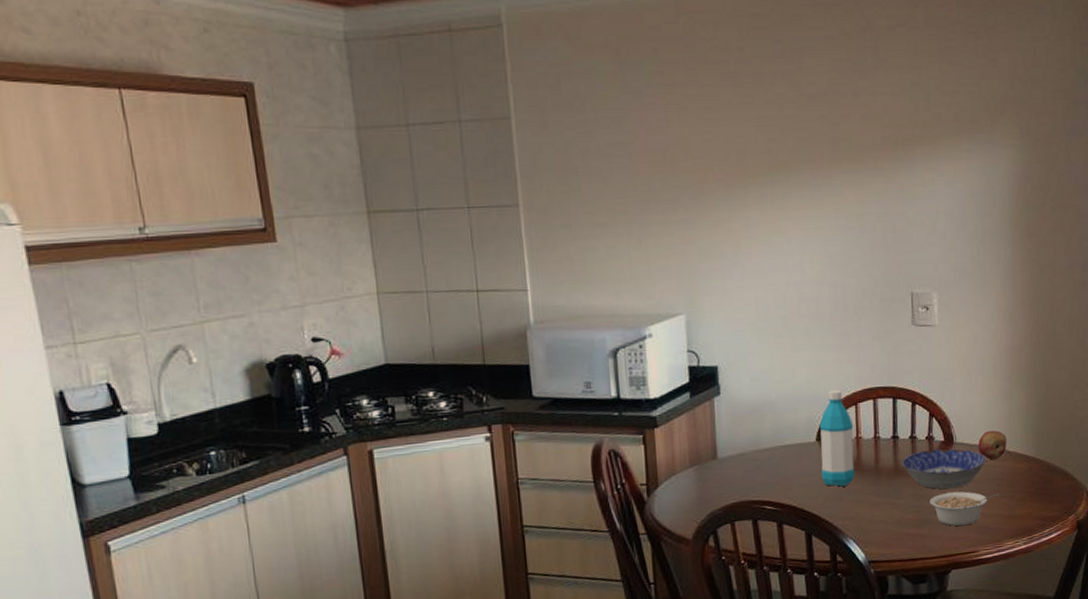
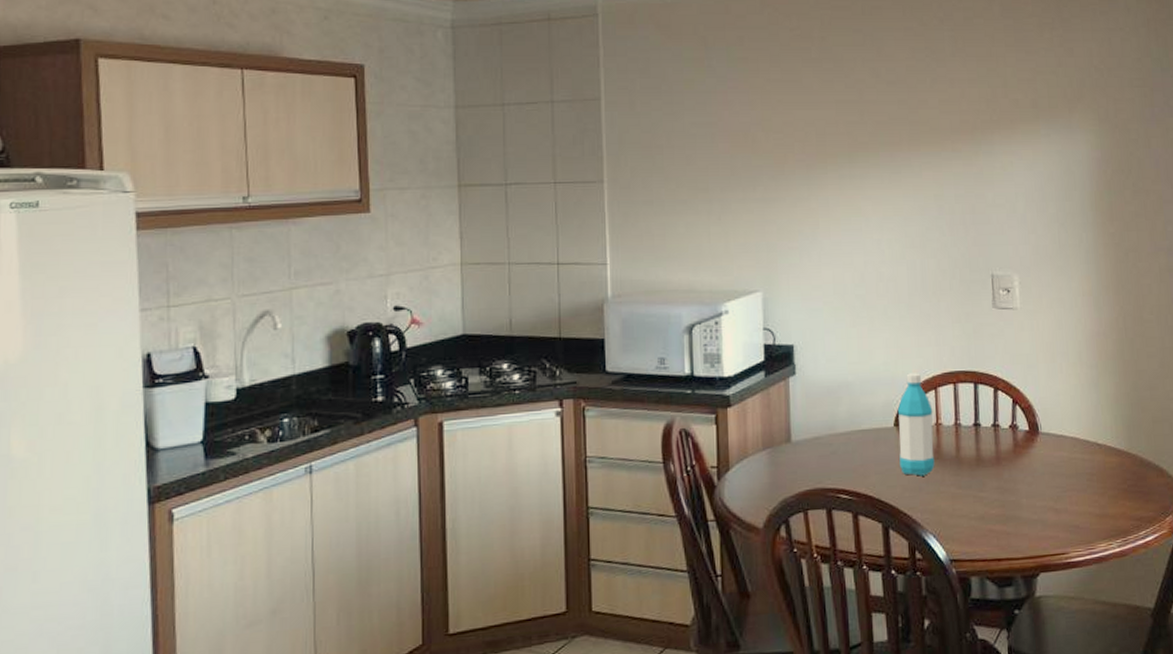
bowl: present [902,448,987,489] -> none [984,438,1075,483]
legume: present [930,491,999,526] -> none [1015,486,1090,524]
fruit: present [978,430,1007,460] -> none [1065,421,1096,453]

